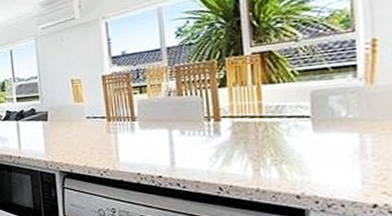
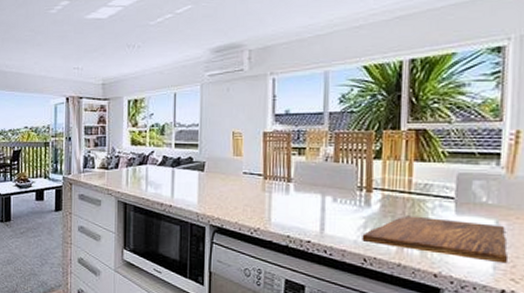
cutting board: none [215,138,378,178] -> present [362,215,509,264]

